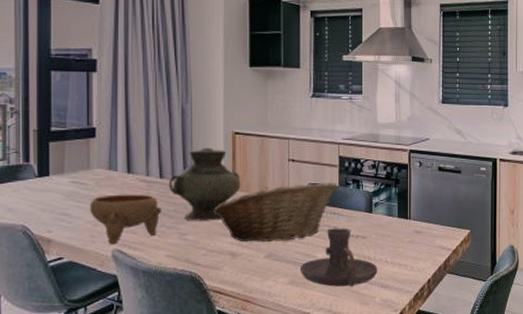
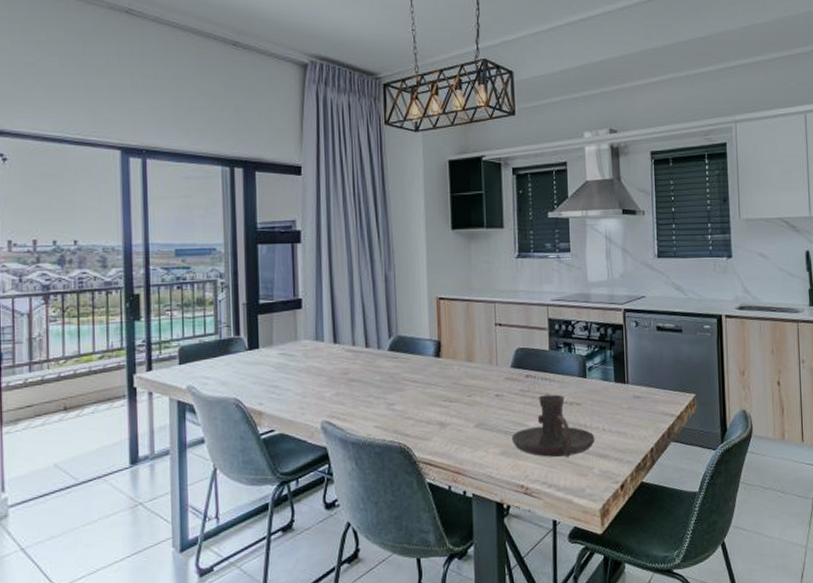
bowl: present [89,194,163,245] -> none [298,364,369,416]
vase: present [168,147,241,221] -> none [374,314,448,391]
fruit basket: present [214,182,337,243] -> none [421,346,547,412]

